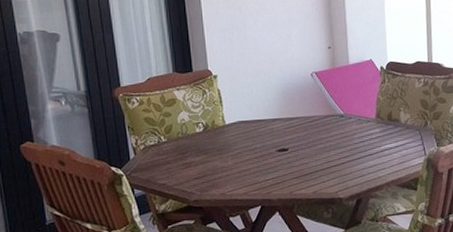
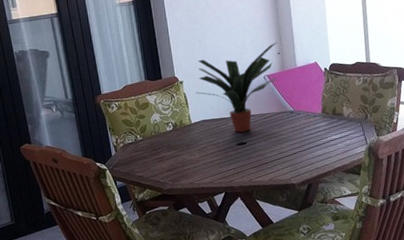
potted plant: none [231,33,329,137] -> present [195,41,278,133]

